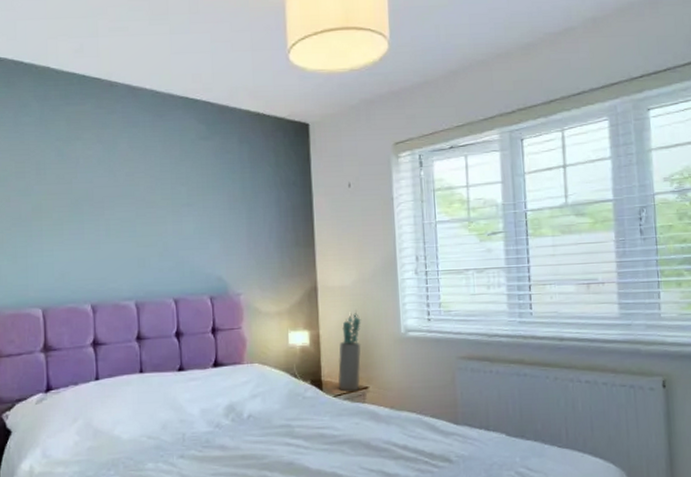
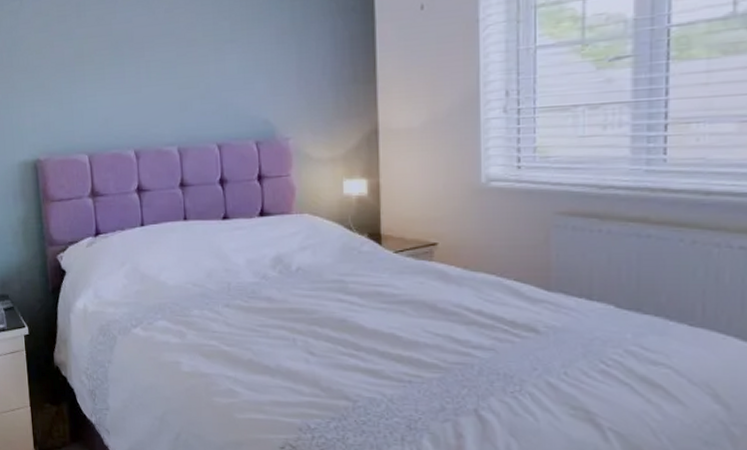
vase: present [338,310,361,393] -> none [400,156,431,249]

